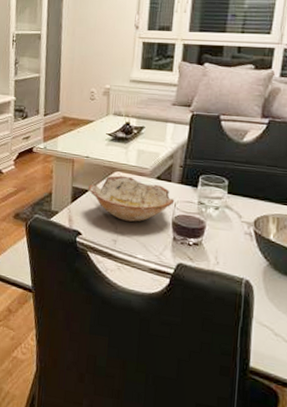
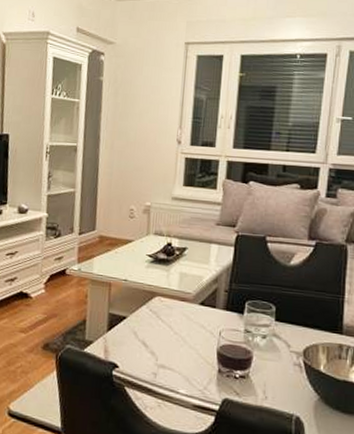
bowl: present [88,175,175,222] -> none [126,300,220,353]

